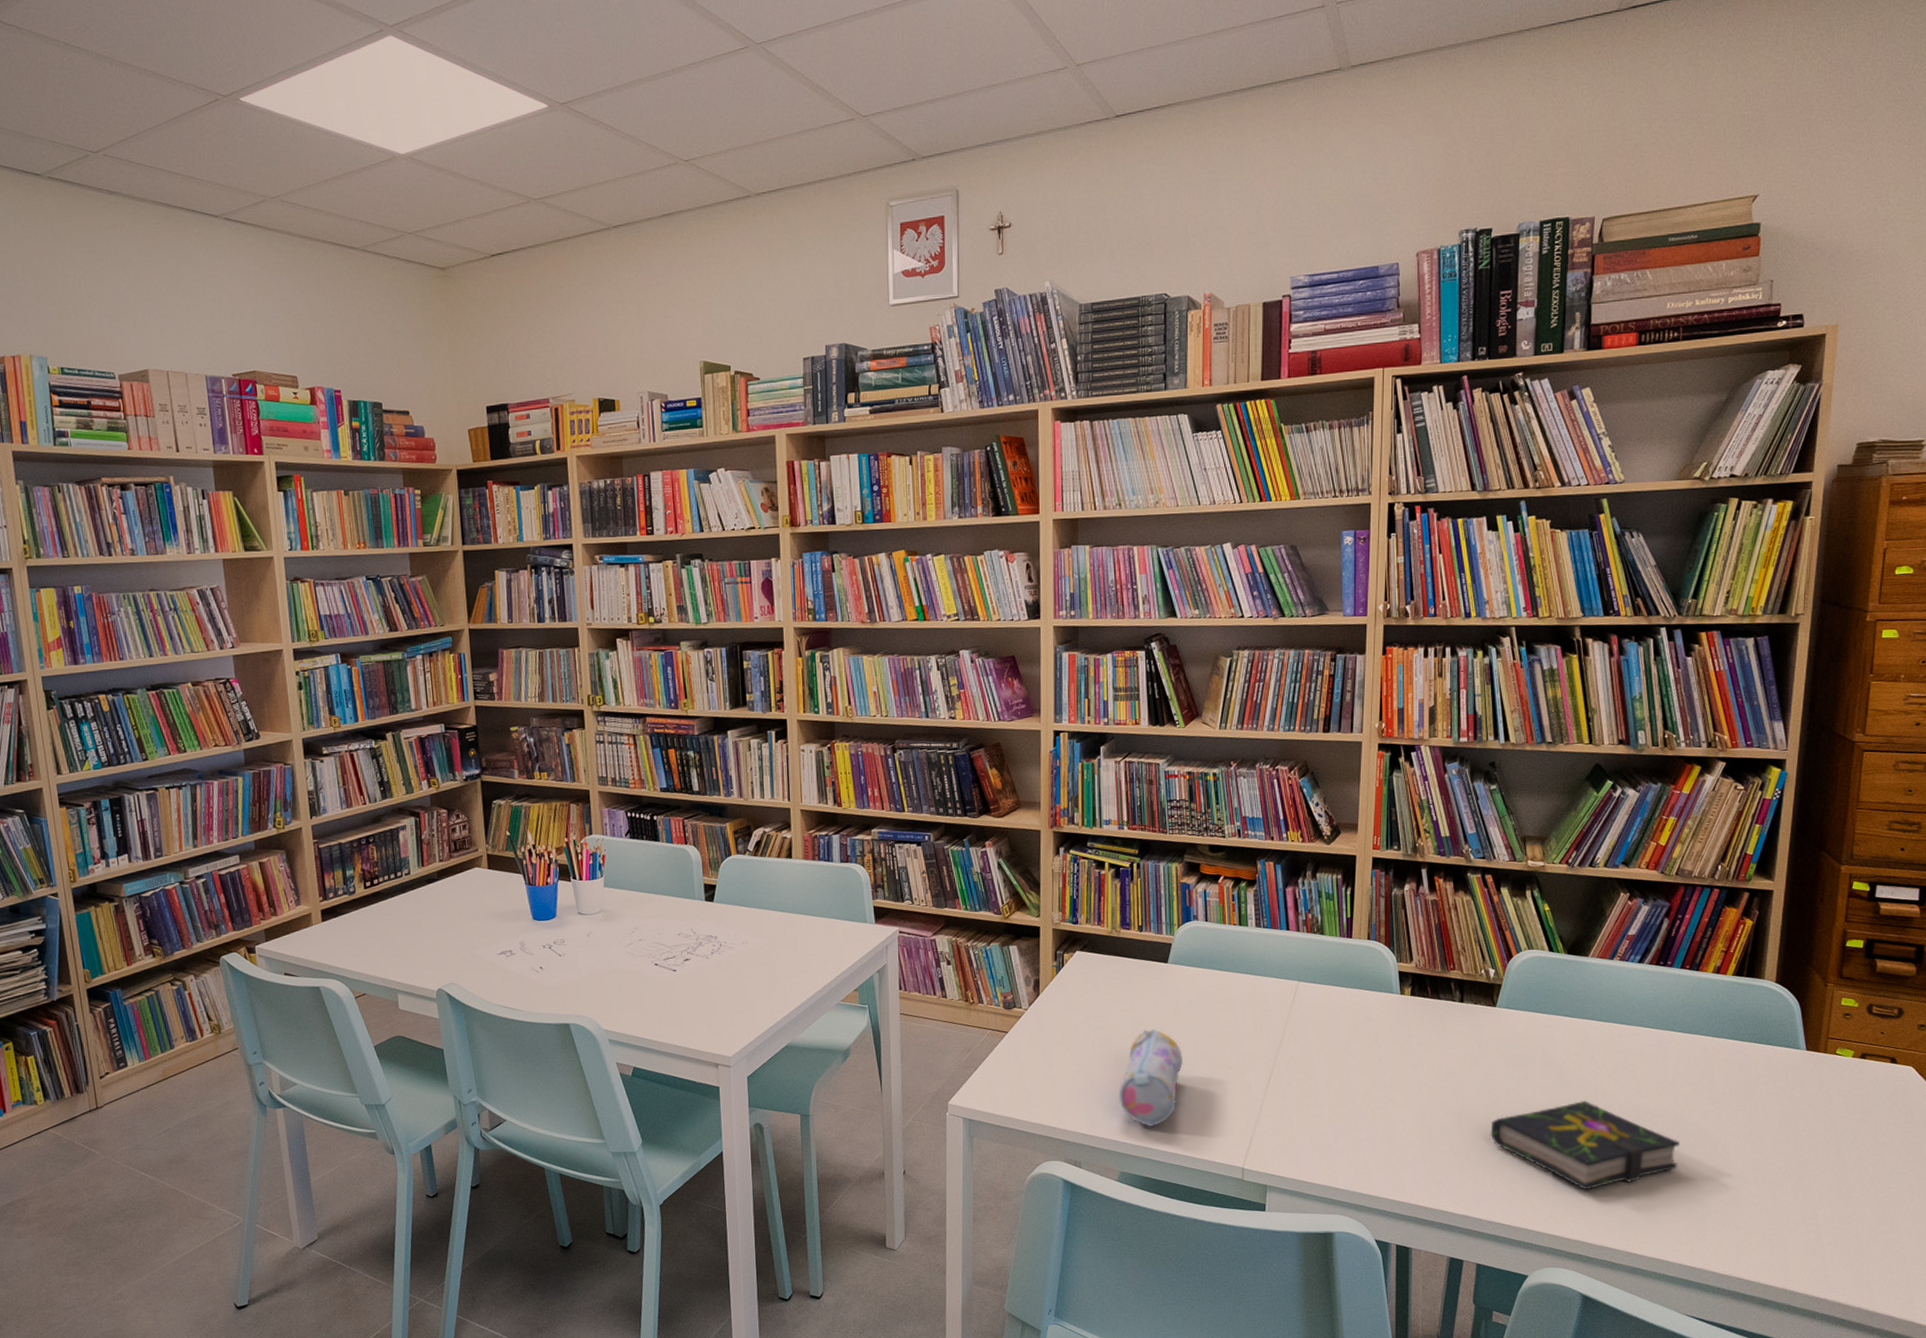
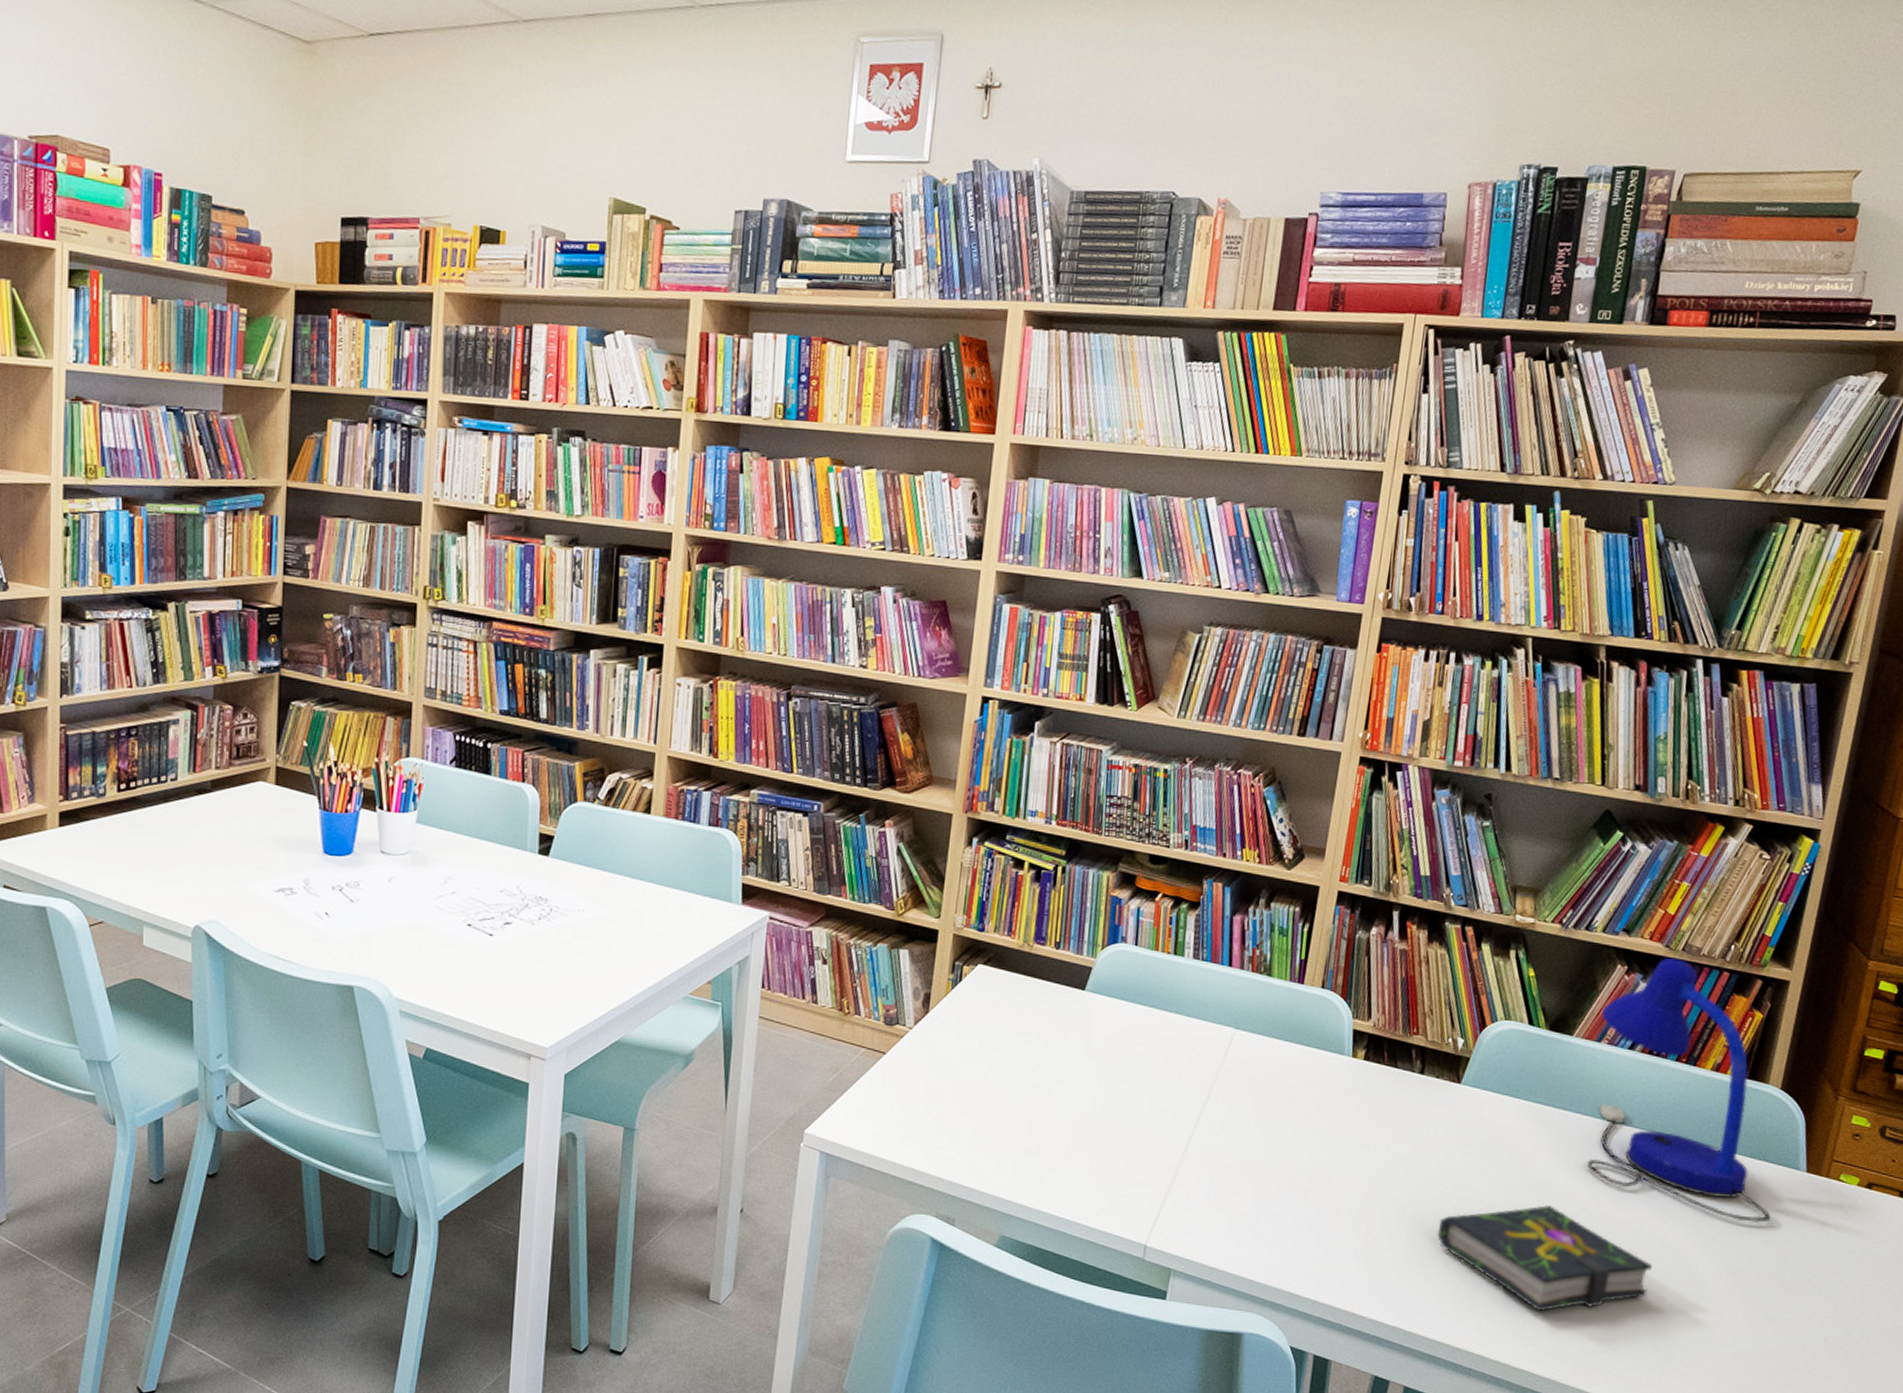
pencil case: present [1119,1028,1184,1128] -> none [1009,1067,1090,1186]
desk lamp: none [1612,881,1779,1098] -> present [1586,957,1771,1222]

